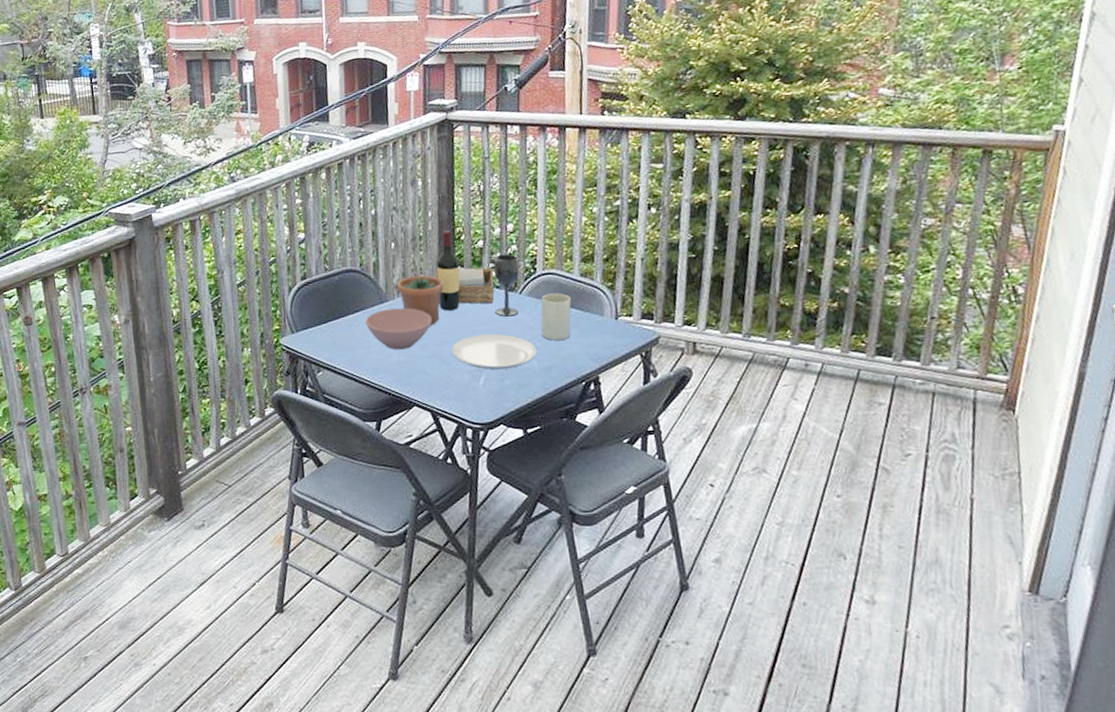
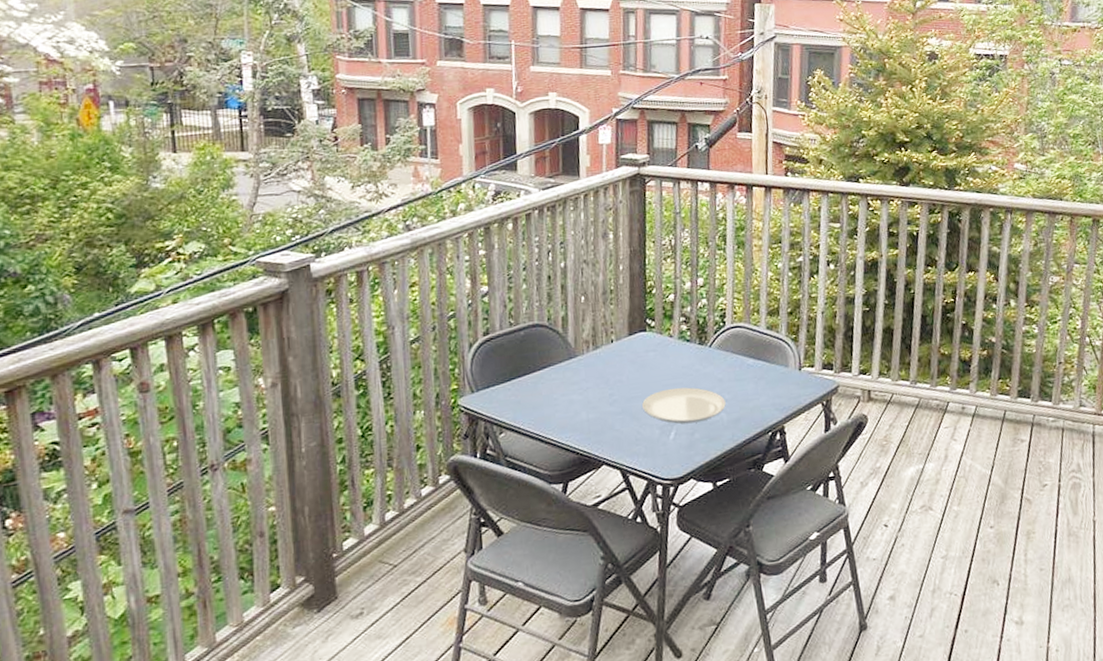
bowl: present [365,307,432,350] -> none [552,363,622,407]
planter: present [397,275,444,326] -> none [587,329,635,381]
napkin holder: present [434,267,495,304] -> none [625,321,685,358]
wine bottle: present [436,230,460,311] -> none [627,284,651,366]
wine glass: present [494,254,520,317] -> none [684,307,710,370]
cup: present [540,293,572,341] -> none [729,345,759,393]

